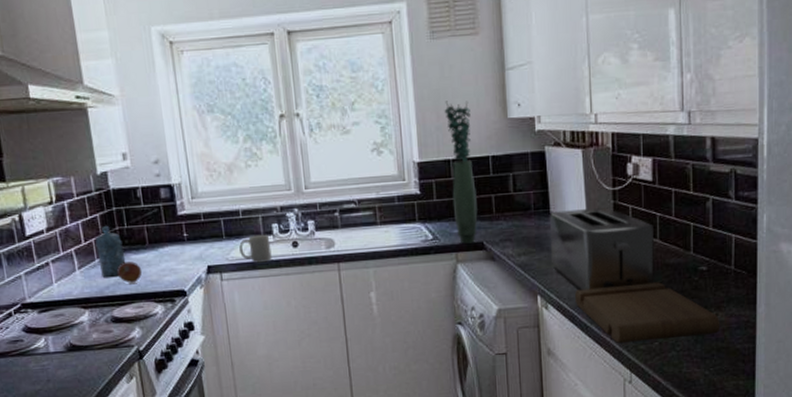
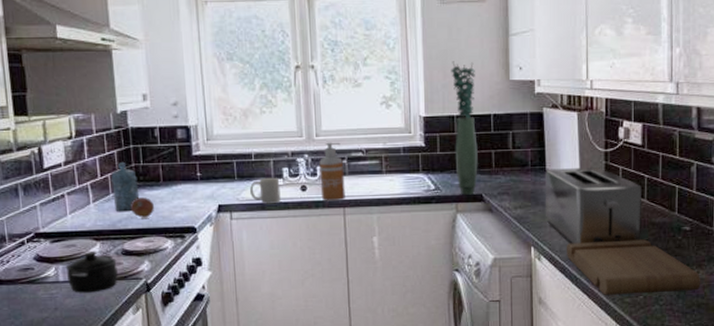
saucepan: none [55,320,109,363] -> present [65,252,118,293]
soap dispenser: none [310,194,339,257] -> present [319,142,345,201]

